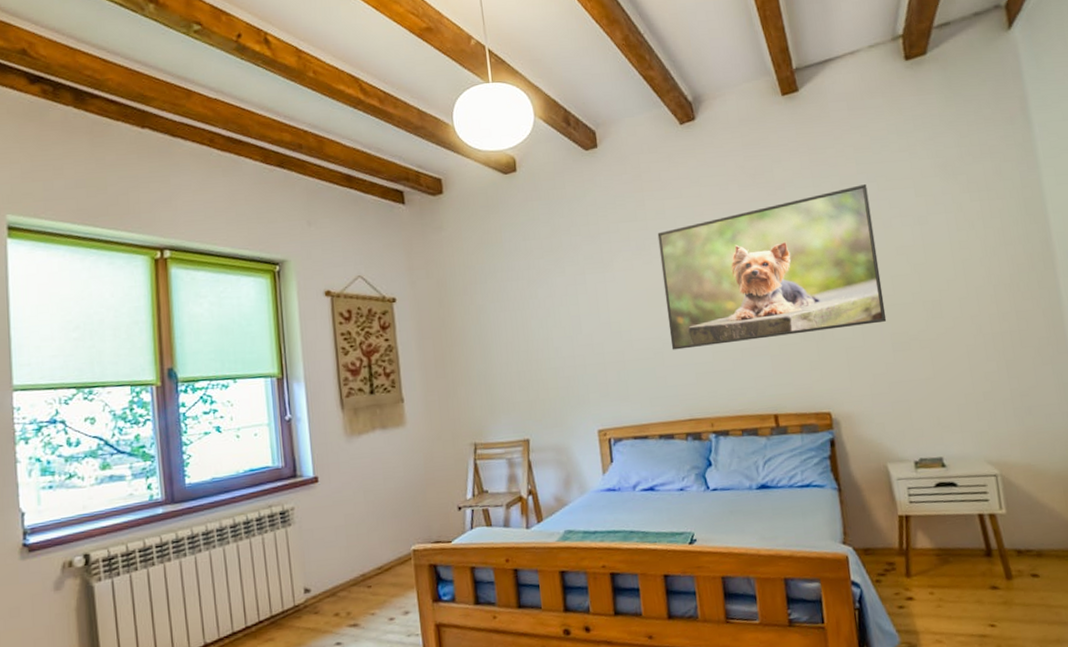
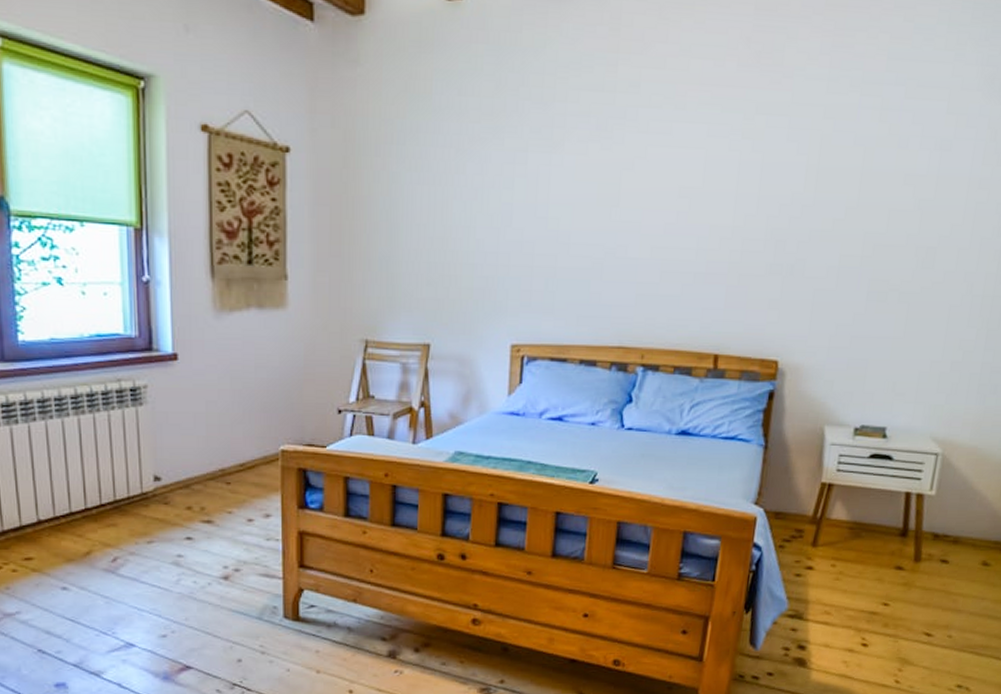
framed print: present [657,184,887,350] -> none [614,87,893,265]

